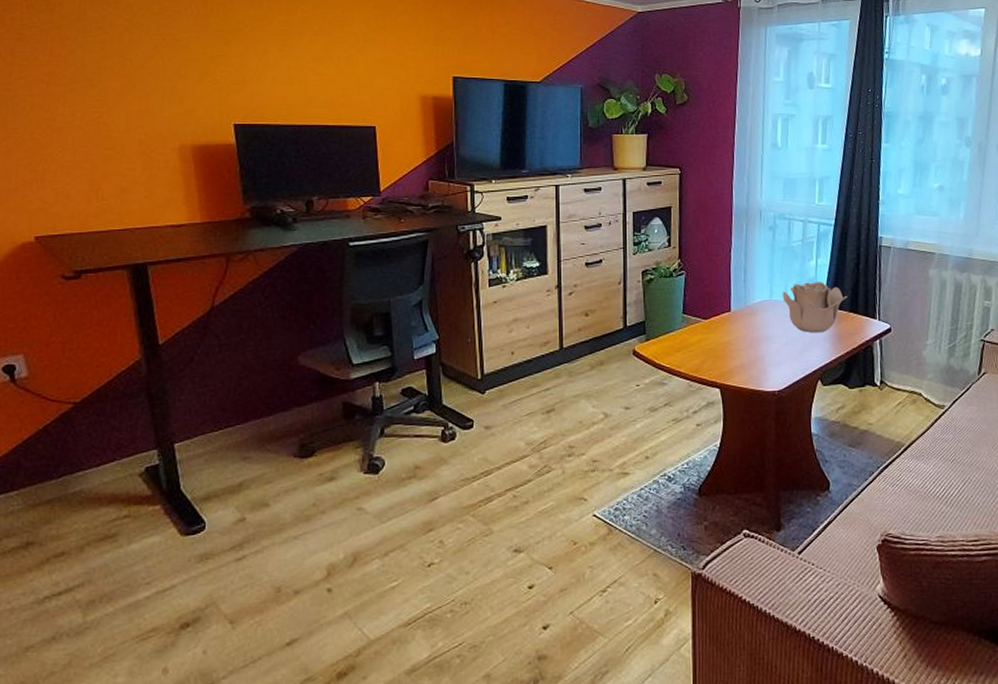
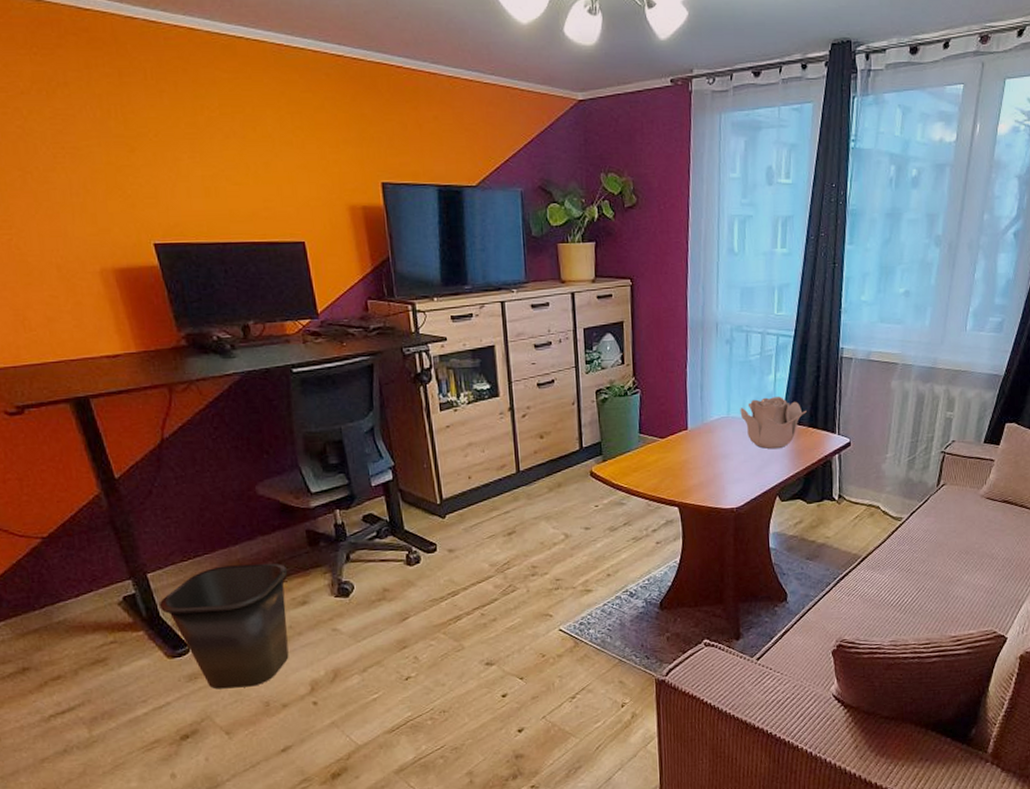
waste bin: none [181,435,319,572] -> present [159,563,289,689]

